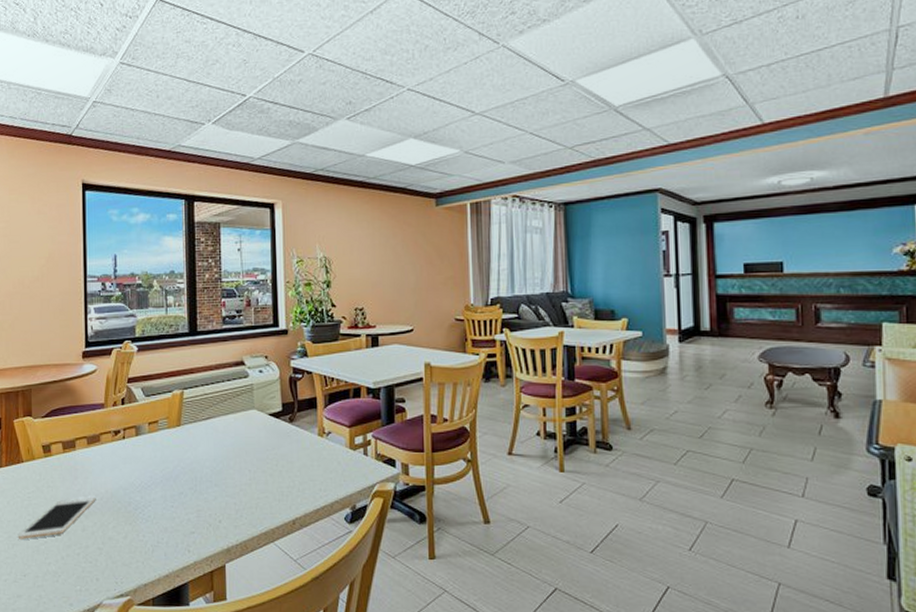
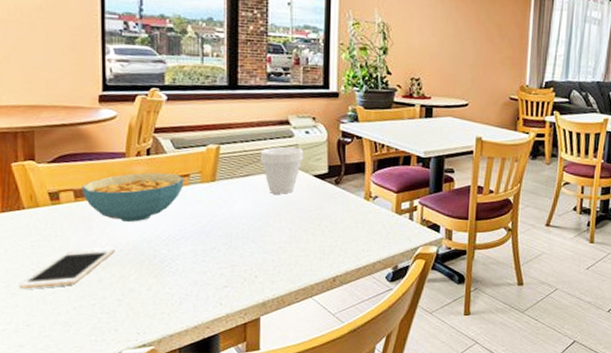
cereal bowl: none [69,420,154,470] -> present [82,172,184,222]
cup: none [219,387,259,435] -> present [260,146,304,194]

